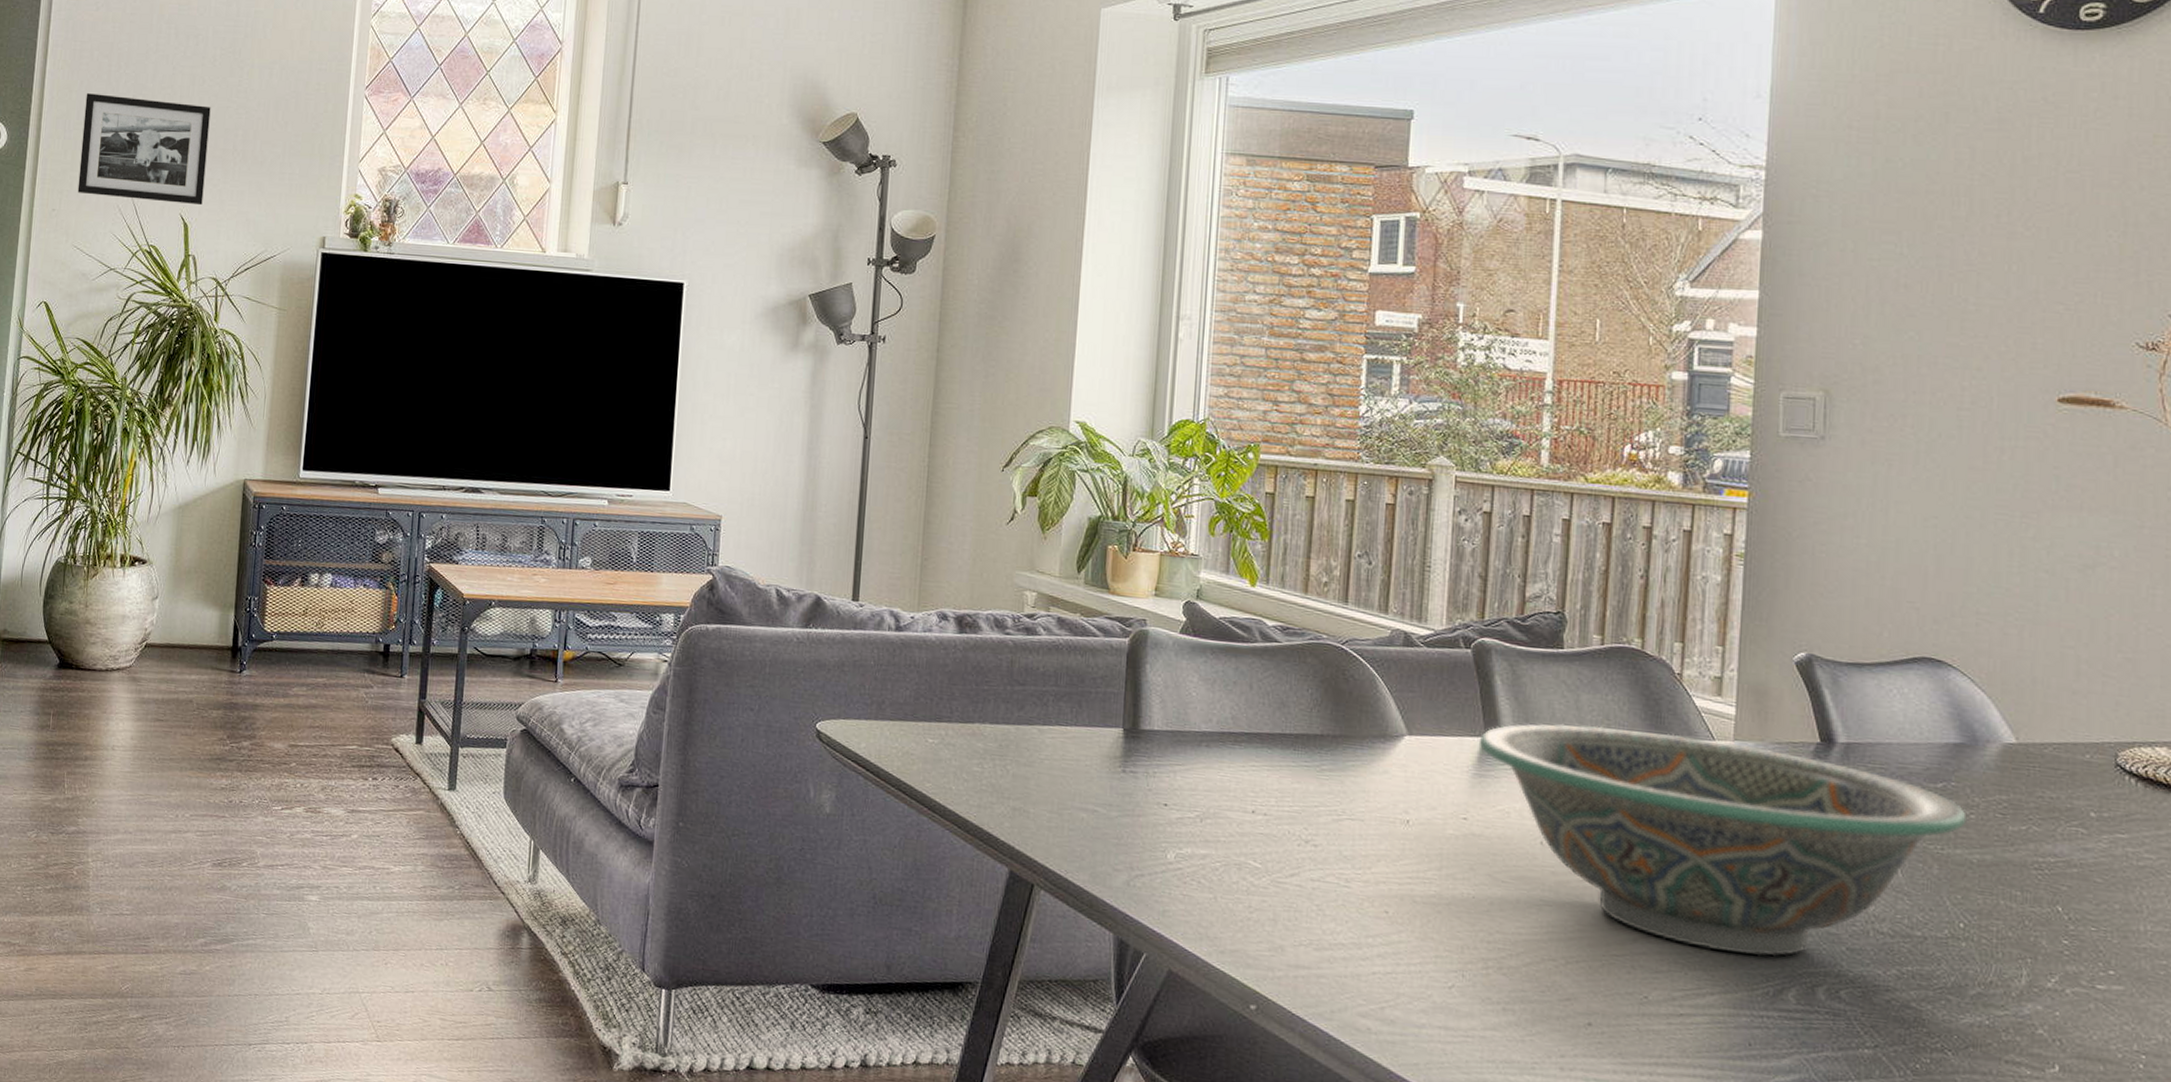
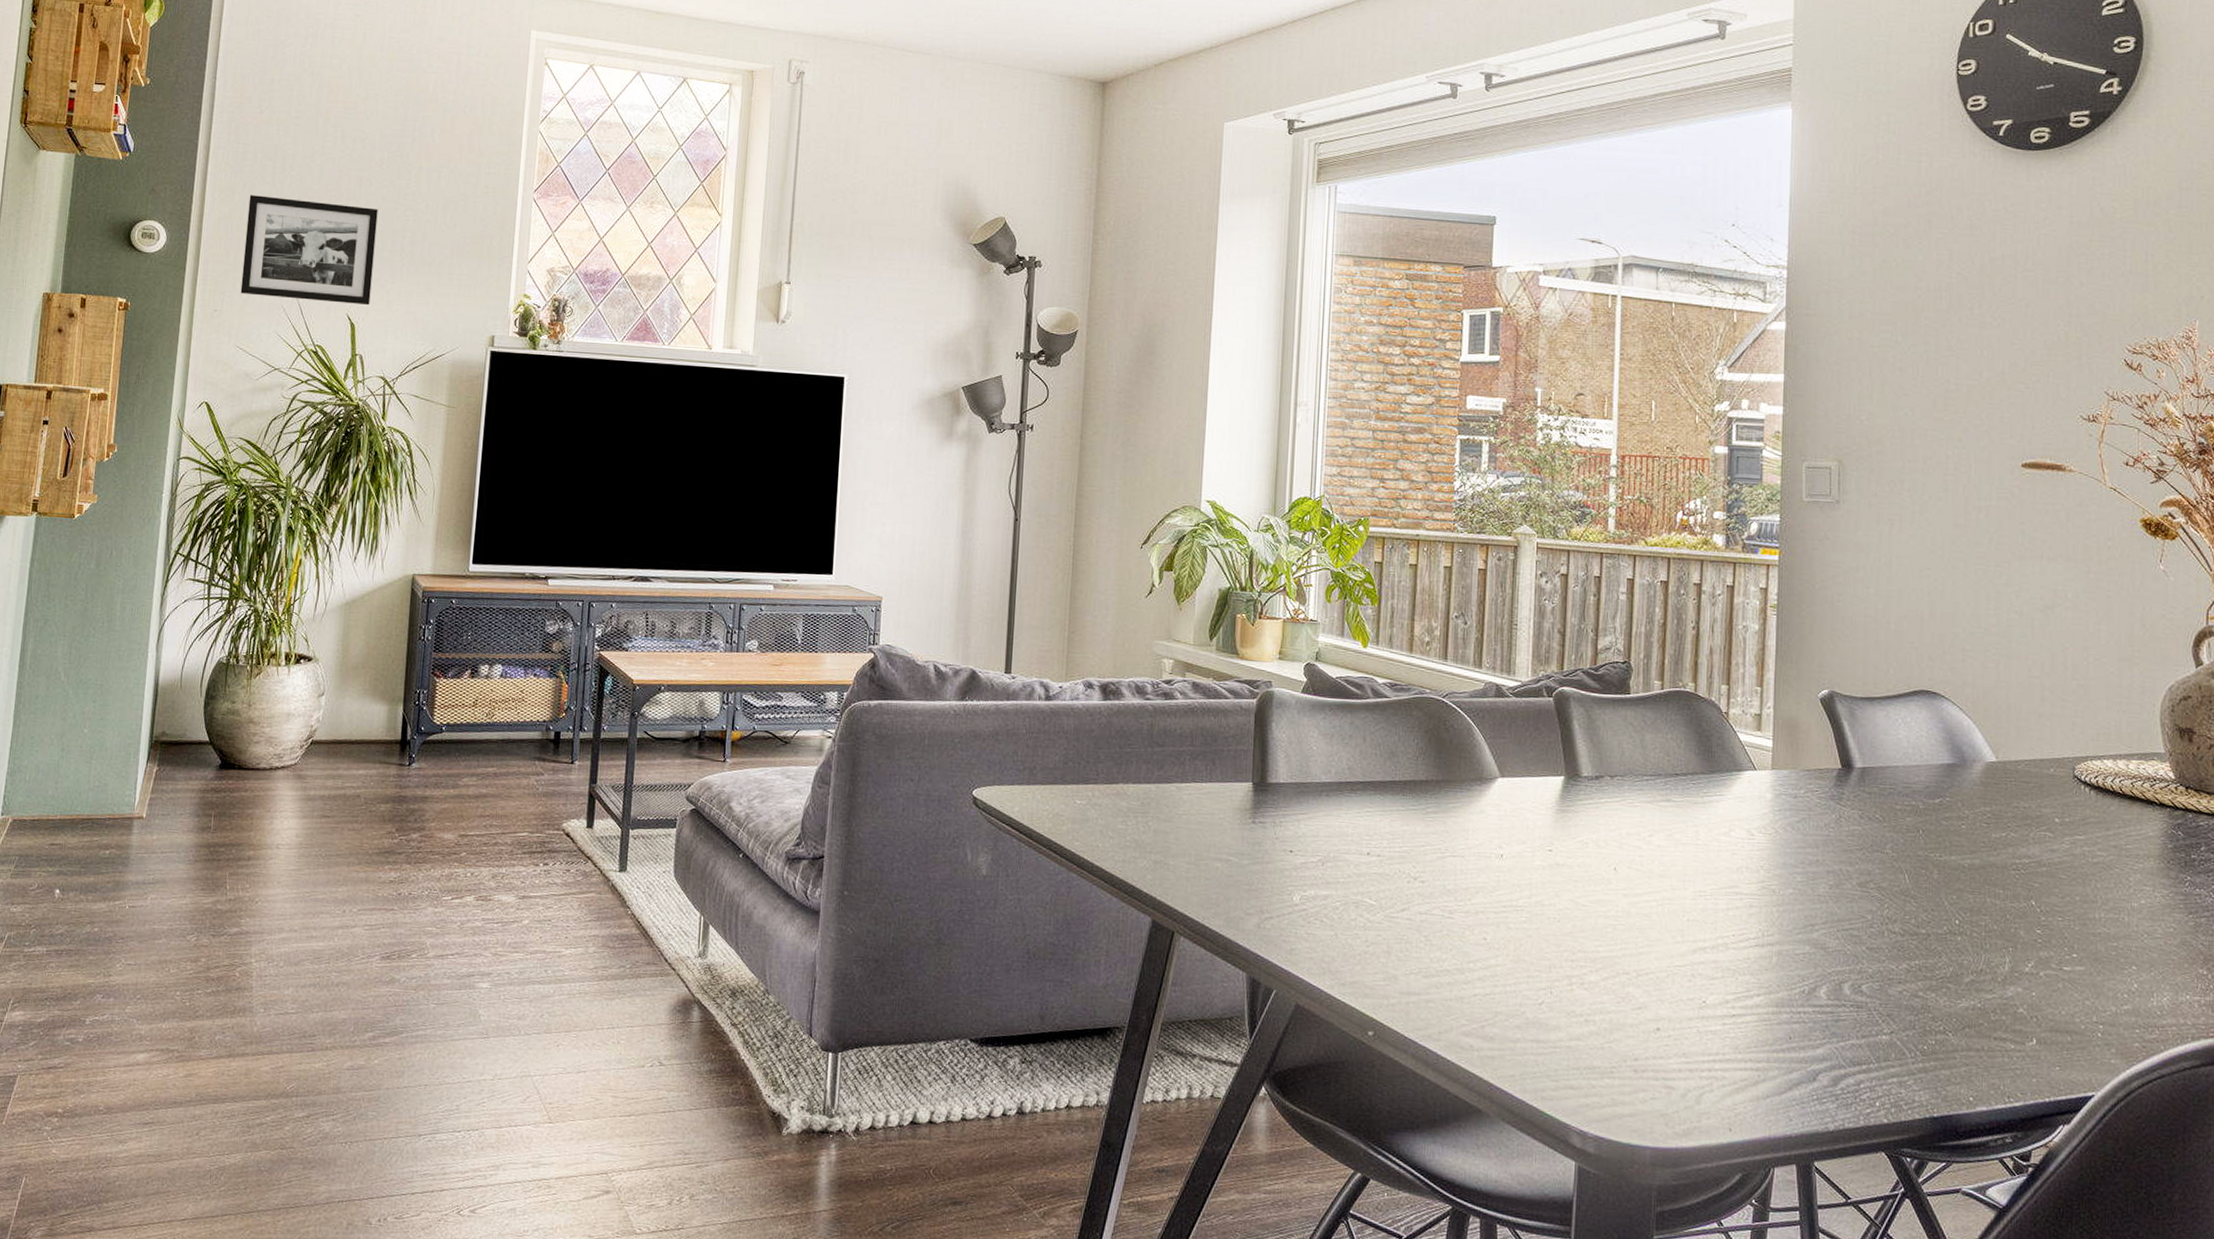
decorative bowl: present [1480,723,1967,957] -> none [1562,761,1959,959]

